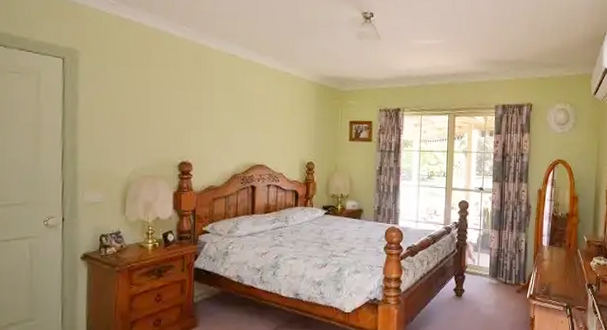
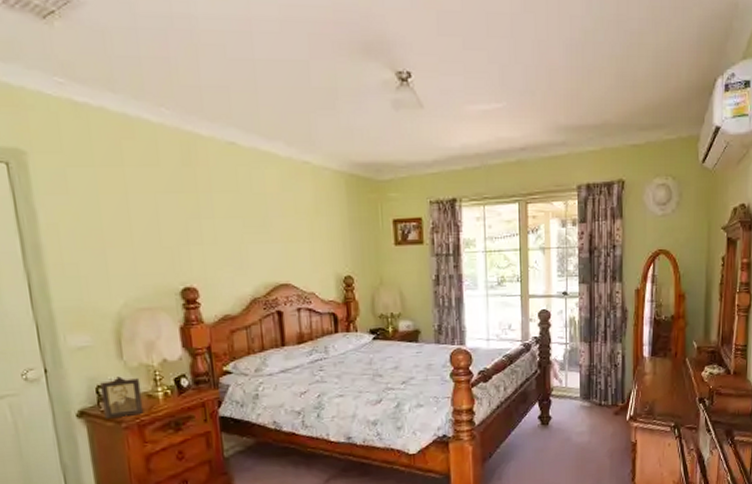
photo frame: none [103,228,136,263] -> present [100,376,144,419]

